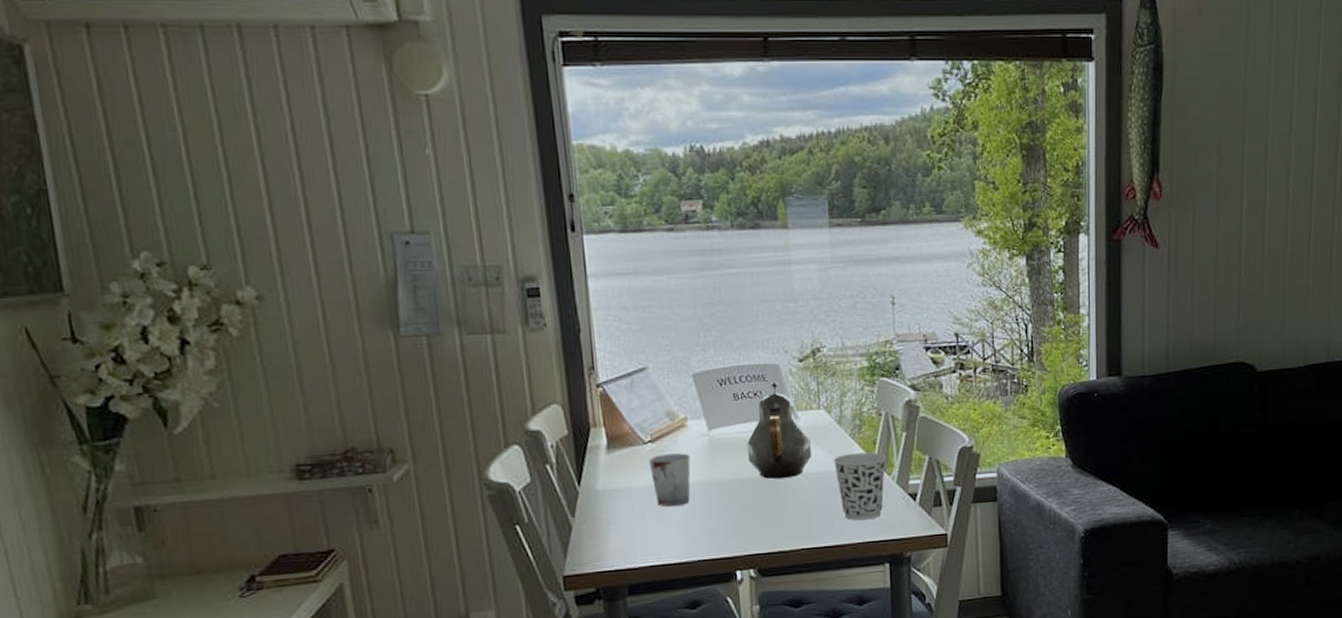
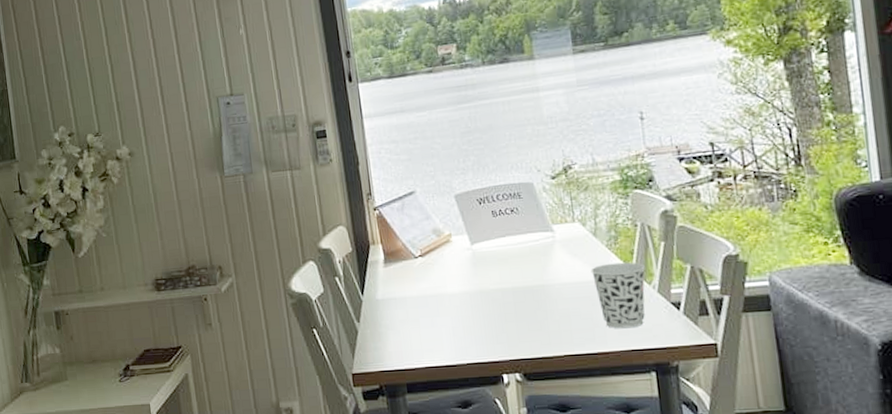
cup: present [648,453,691,507] -> none [419,266,458,315]
teapot: present [747,381,811,479] -> none [506,198,569,289]

